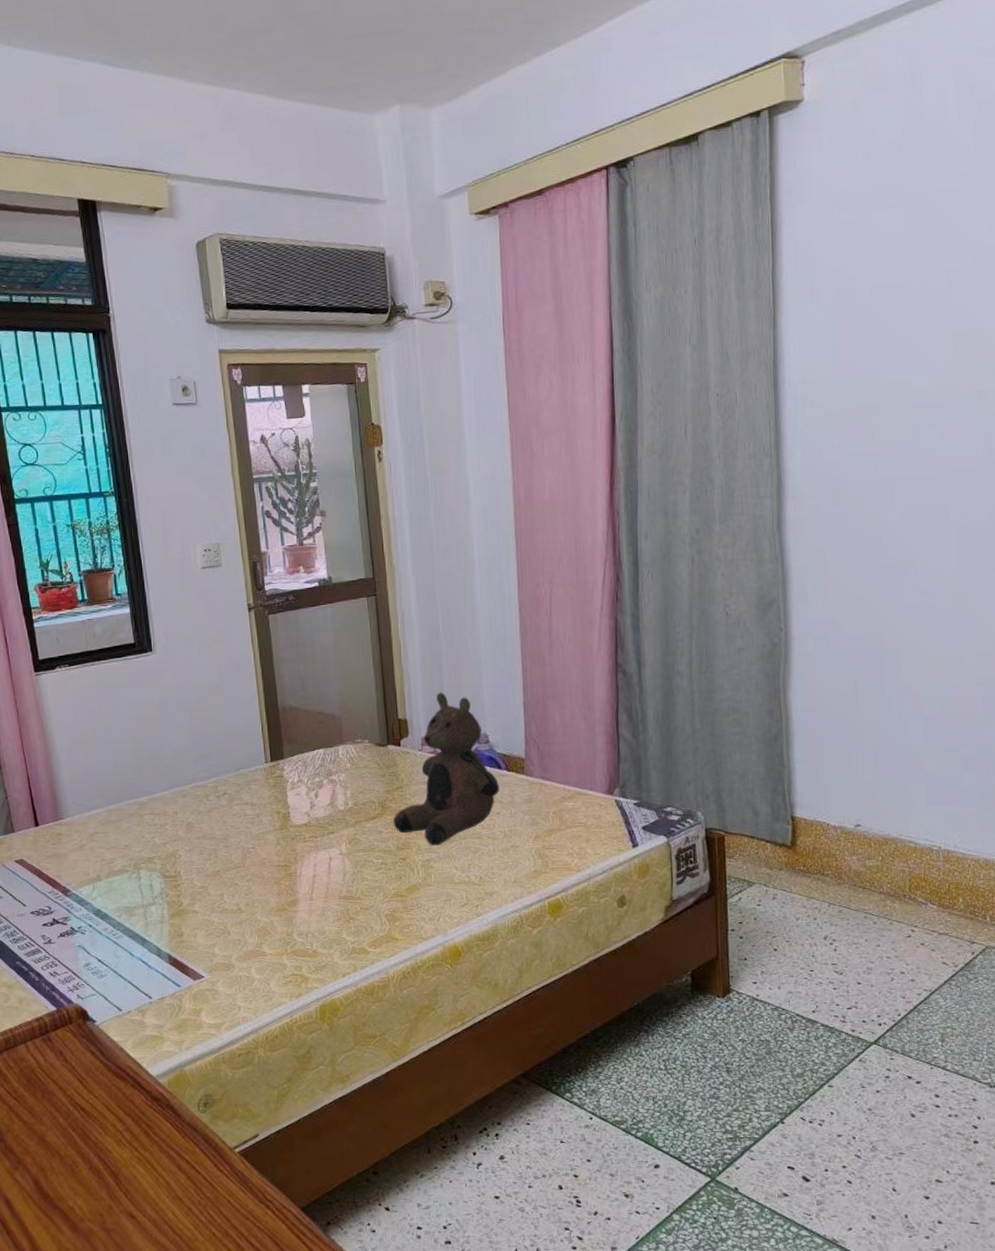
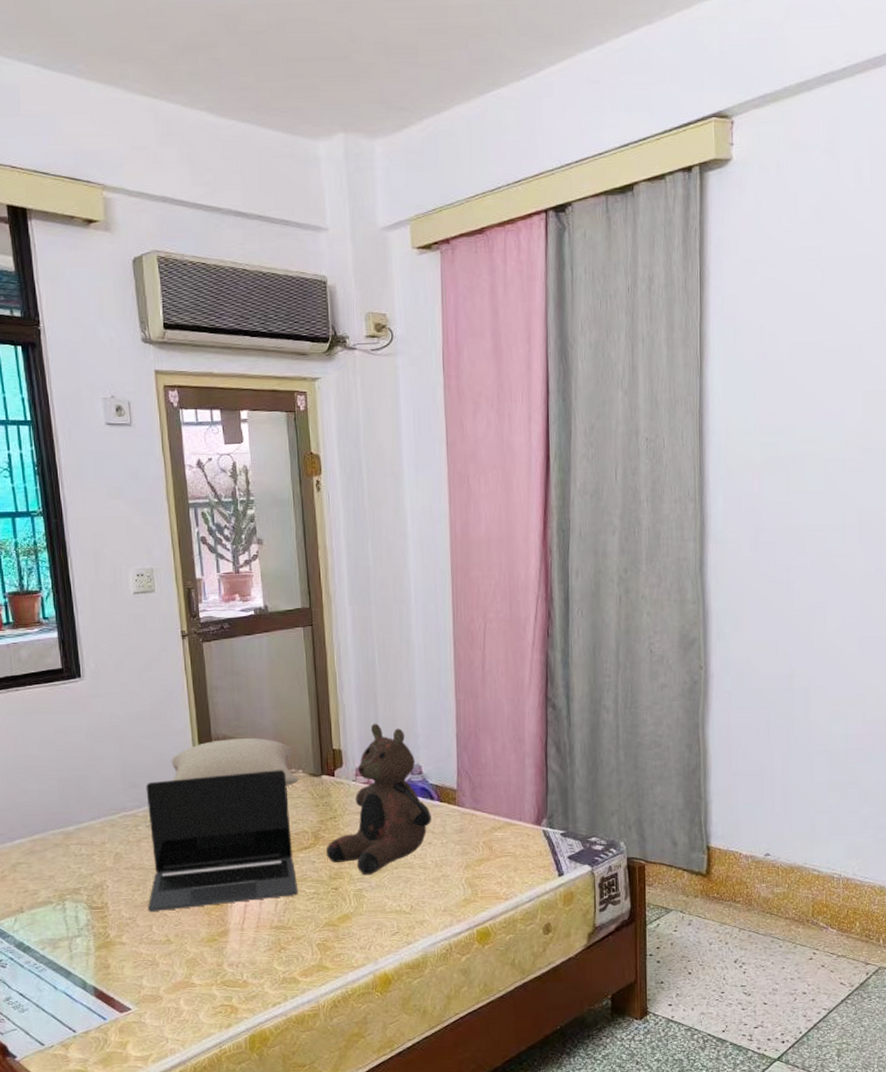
laptop: none [215,740,366,881] -> present [146,770,298,912]
pillow: none [239,708,365,756] -> present [171,737,299,786]

